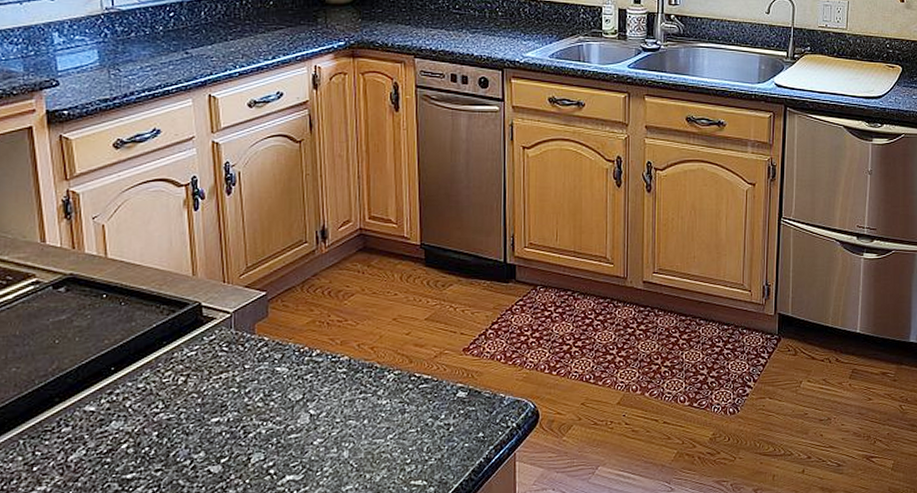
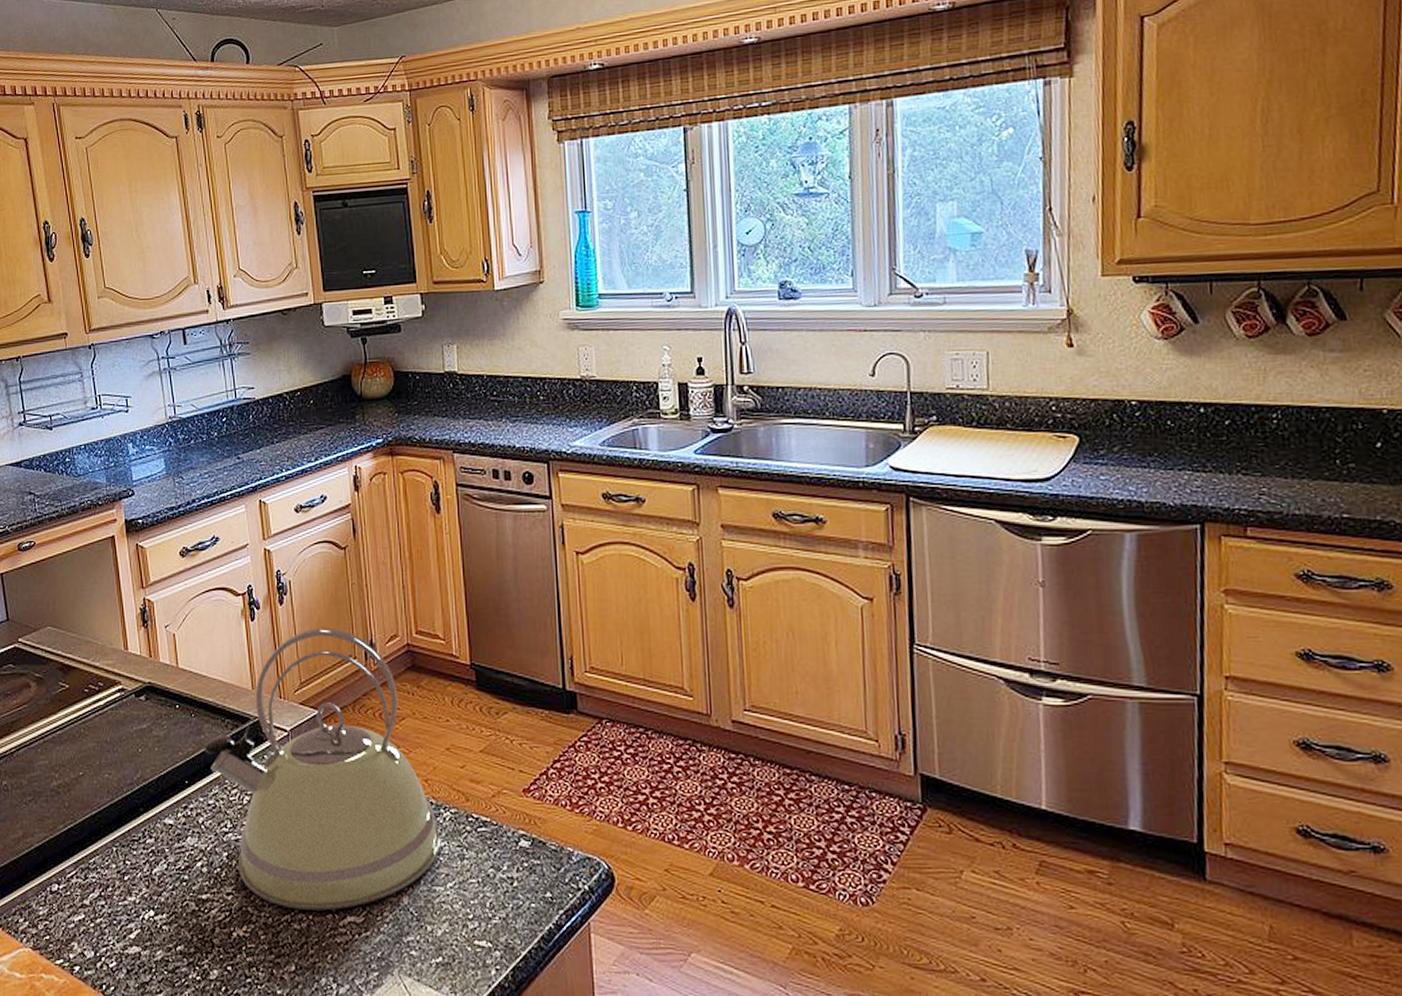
kettle: none [134,215,384,476] -> present [203,627,441,911]

